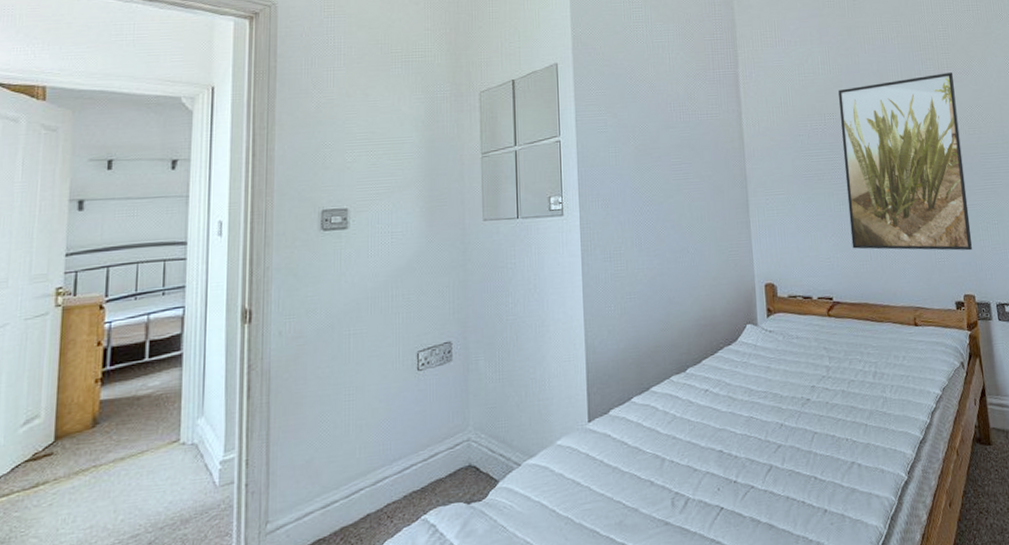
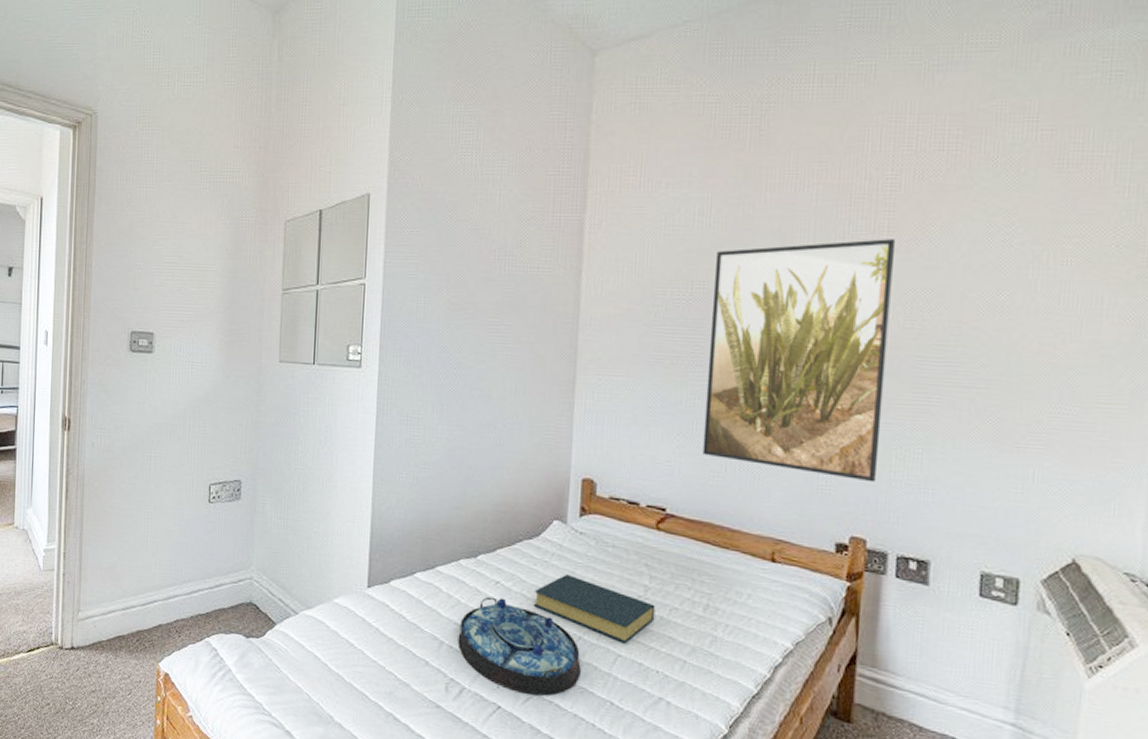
serving tray: none [677,404,787,490] -> present [457,596,581,696]
hardback book: none [738,370,838,421] -> present [533,575,656,644]

